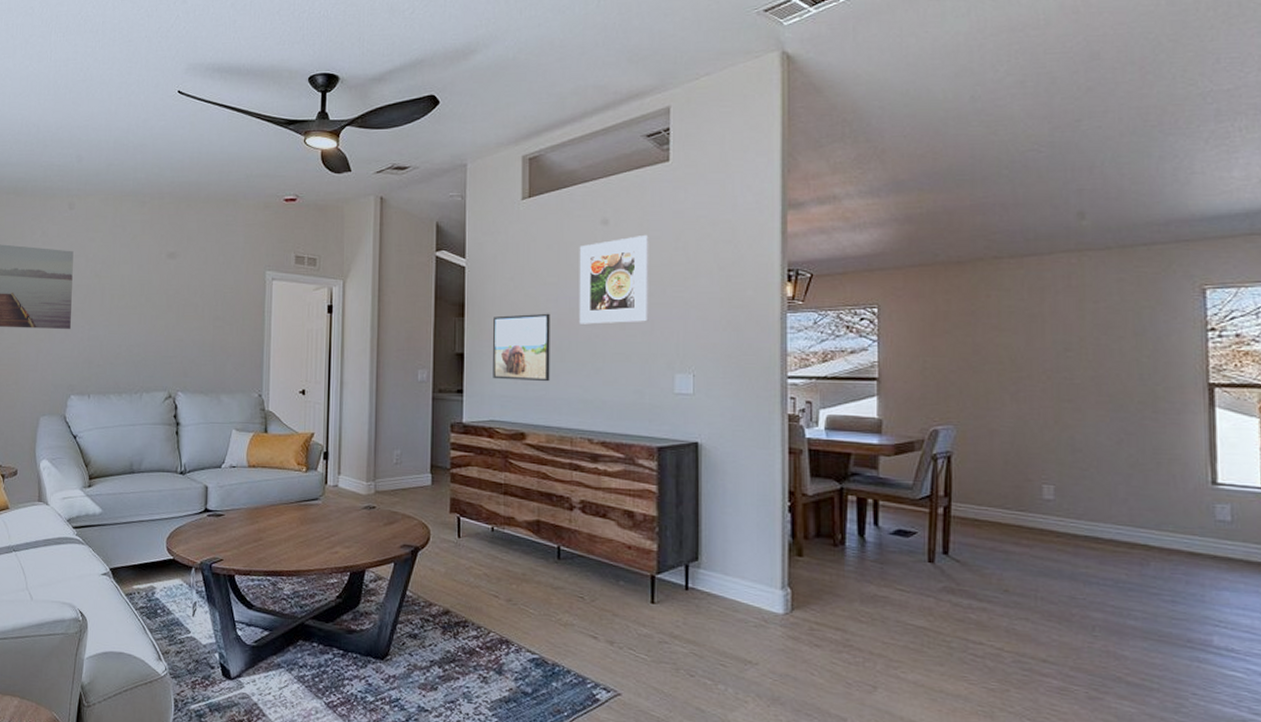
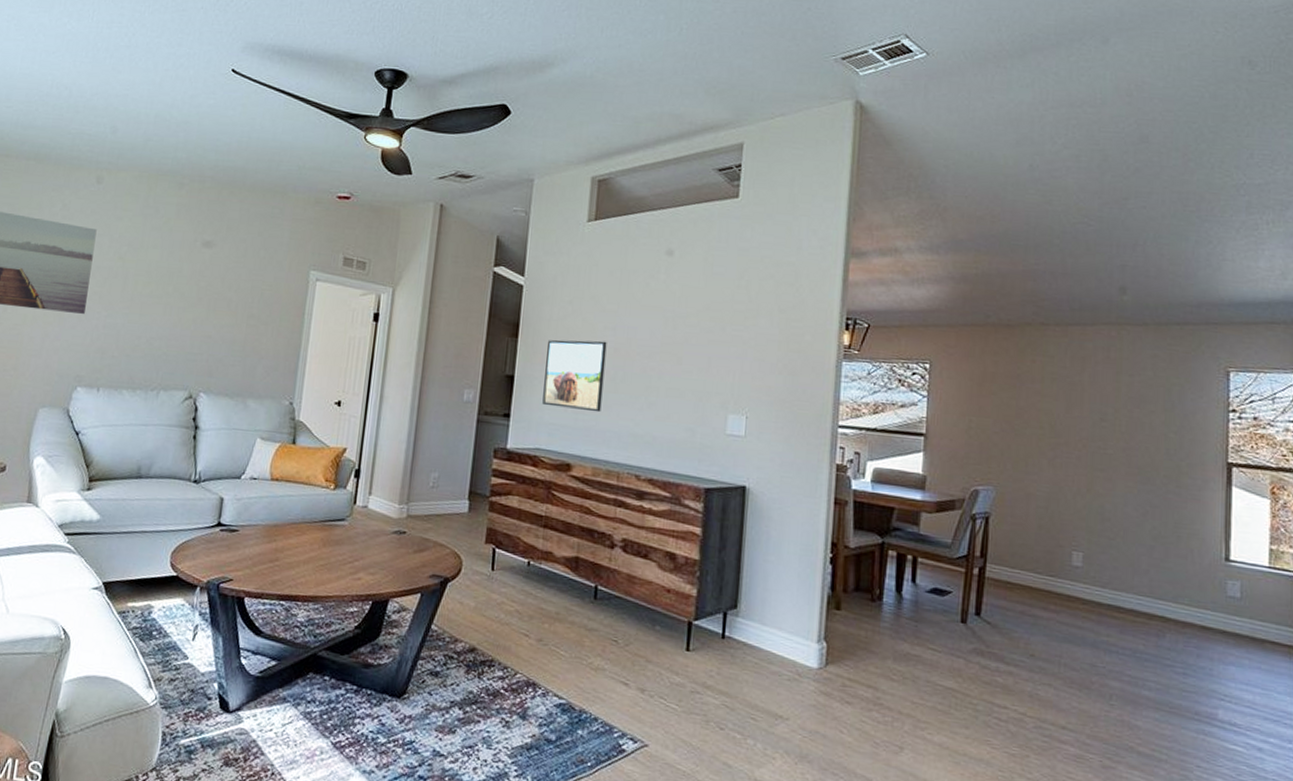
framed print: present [578,234,649,324] -> none [635,269,713,359]

